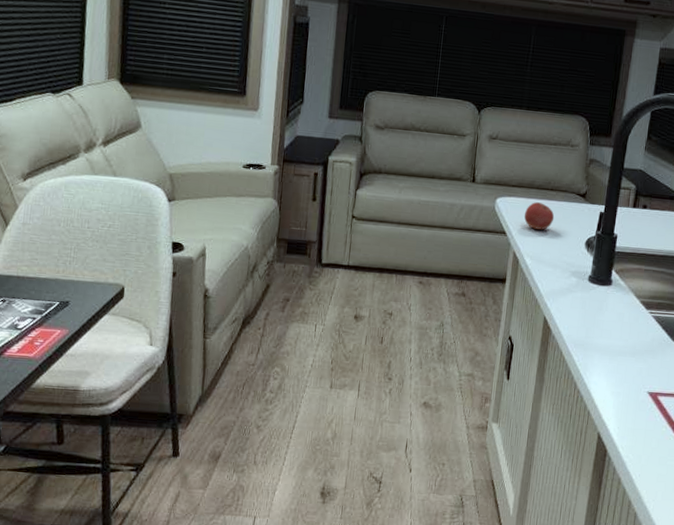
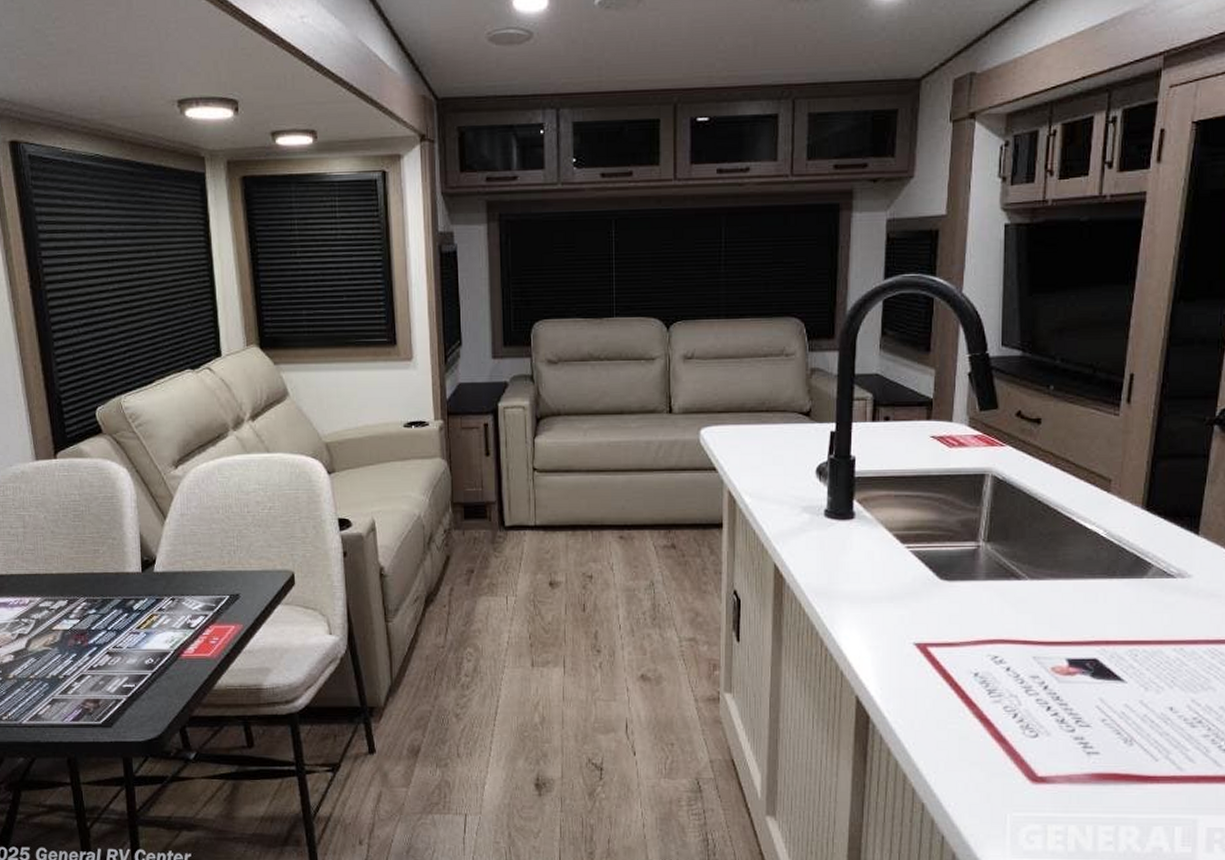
apple: present [524,202,555,230] -> none [737,428,774,461]

